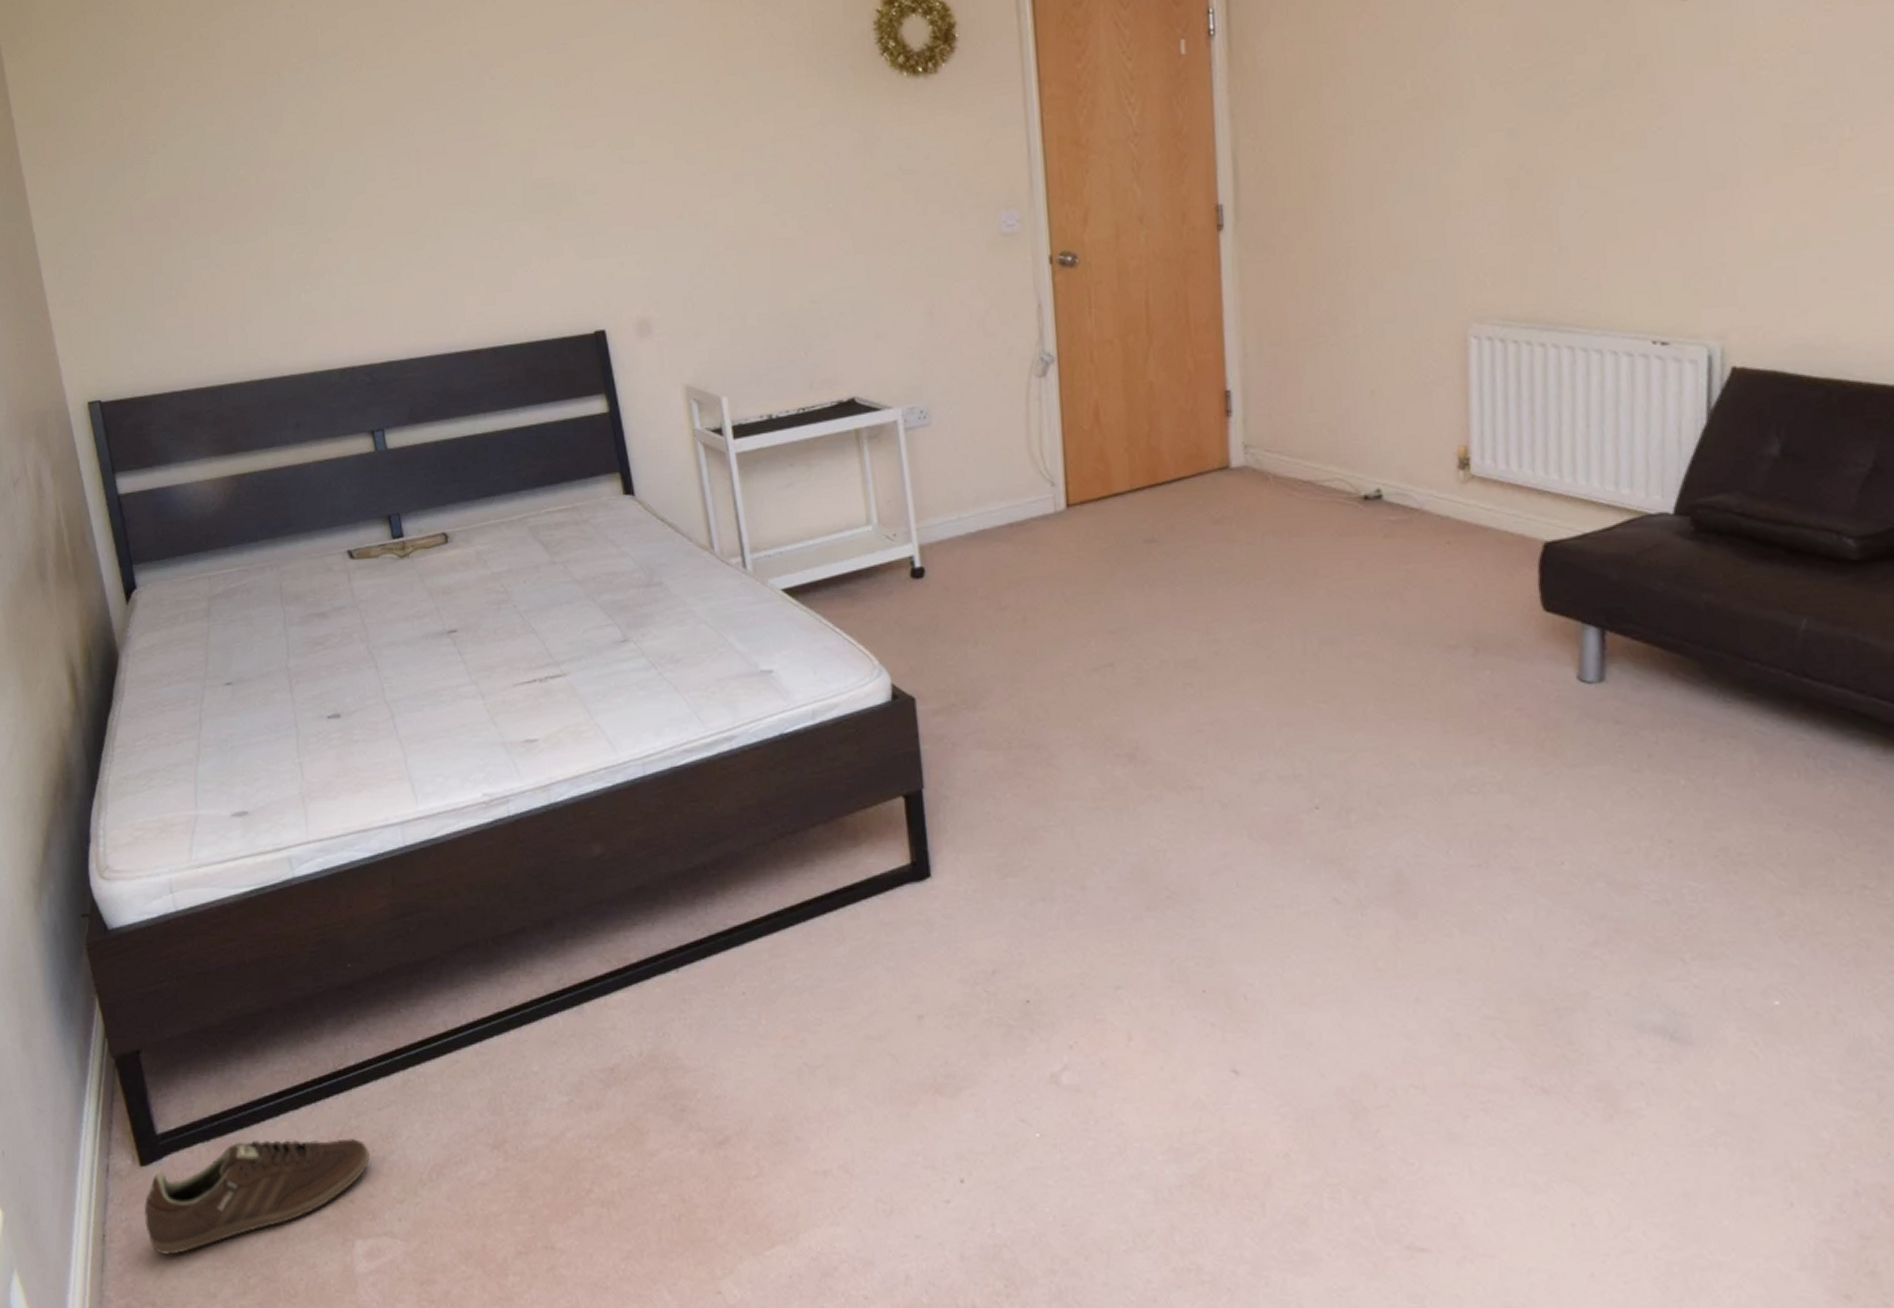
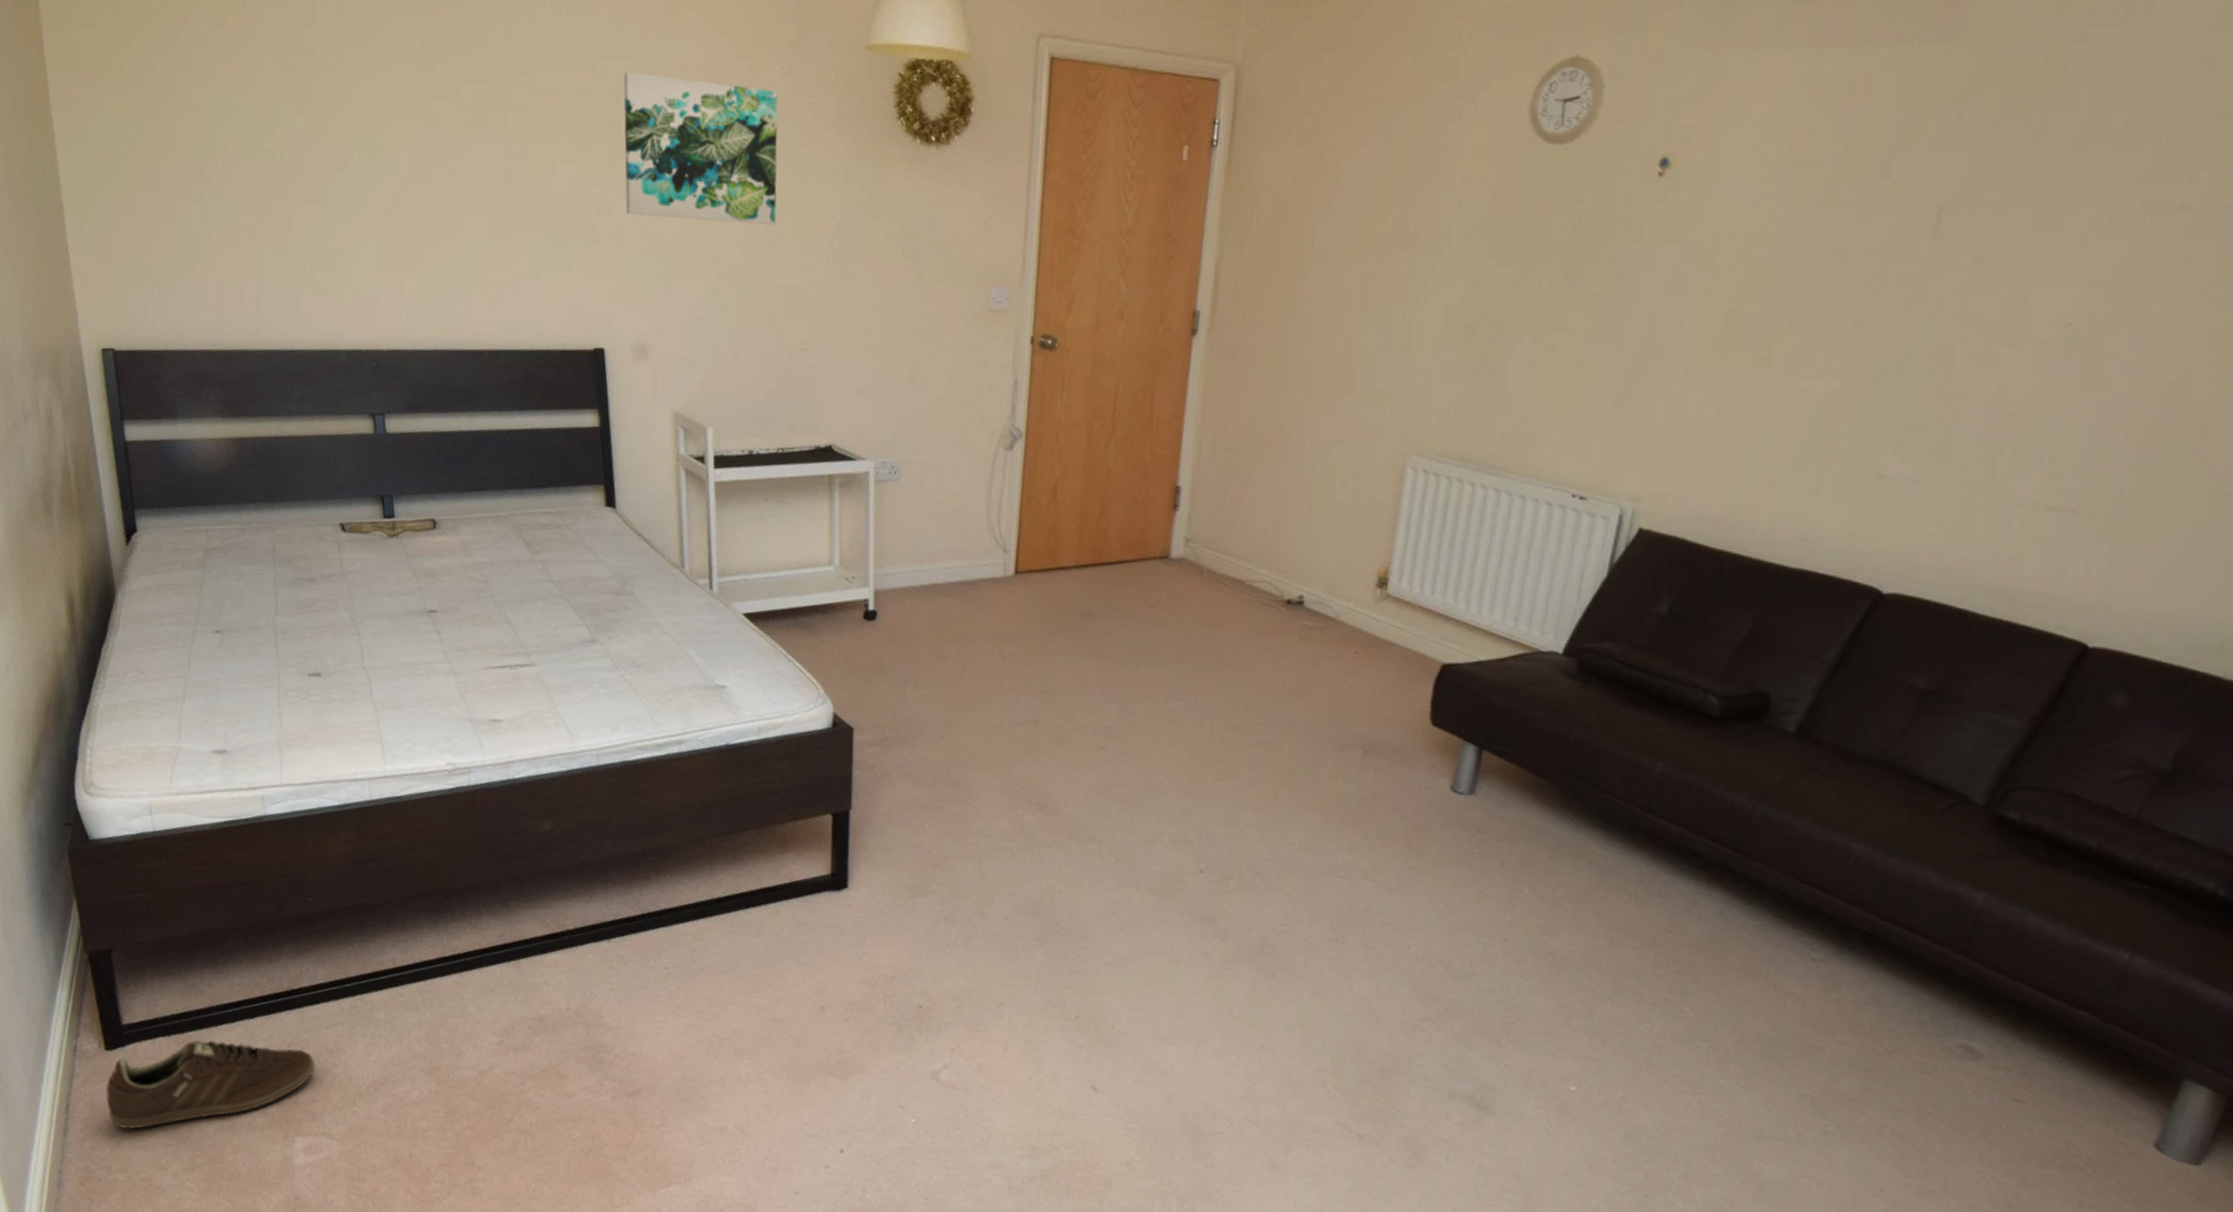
wall art: none [596,44,769,190] -> present [623,71,778,225]

